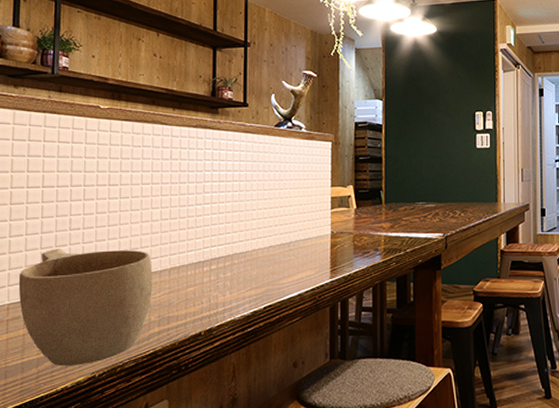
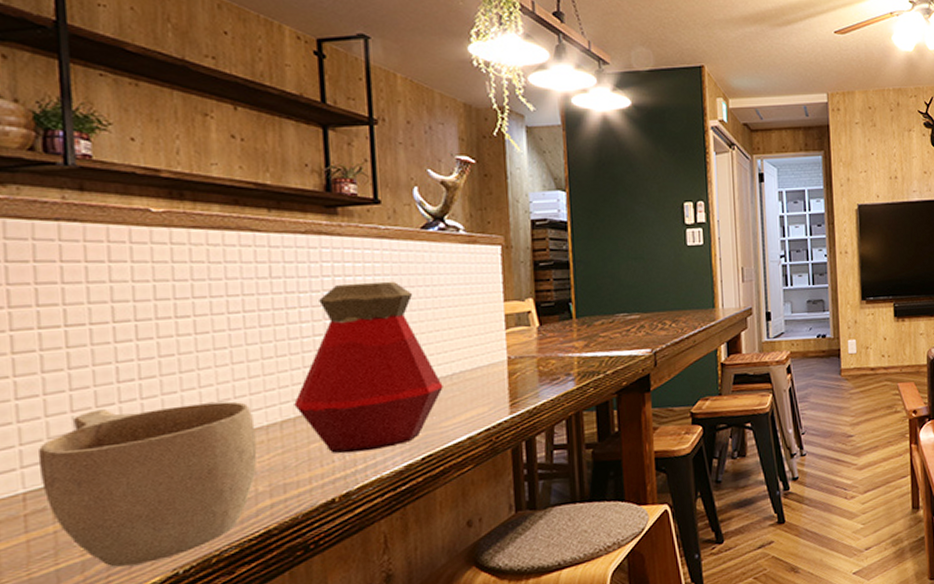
bottle: none [179,166,283,298] -> present [294,281,443,454]

